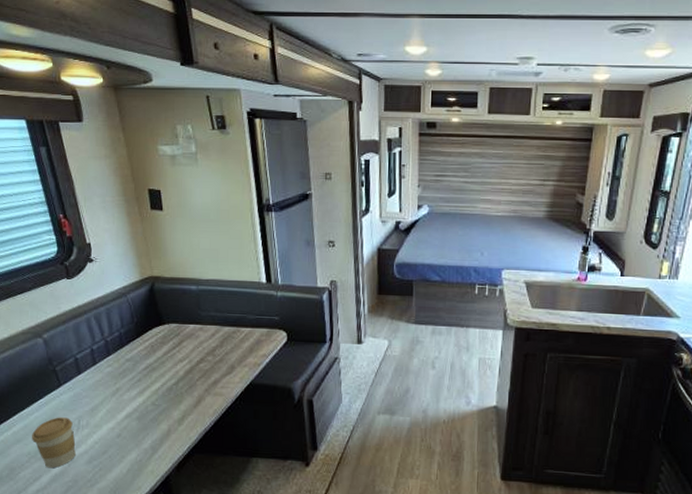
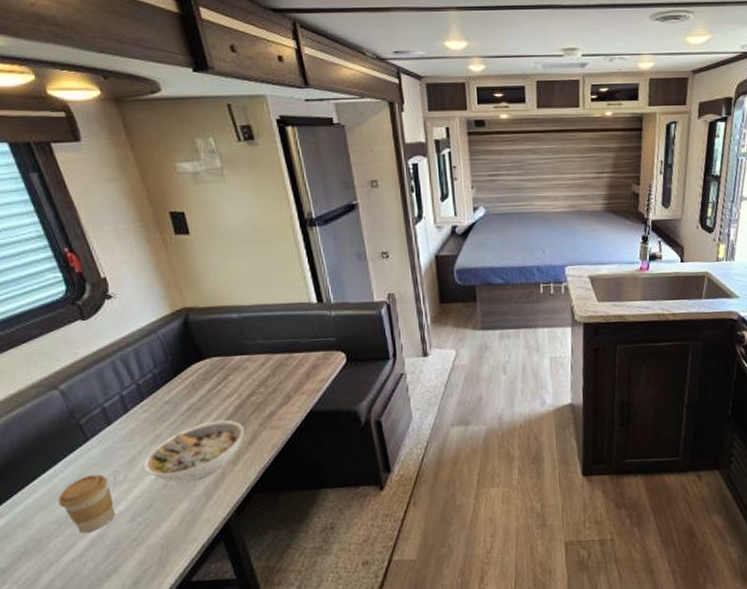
bowl: none [103,381,191,434] -> present [143,420,245,482]

